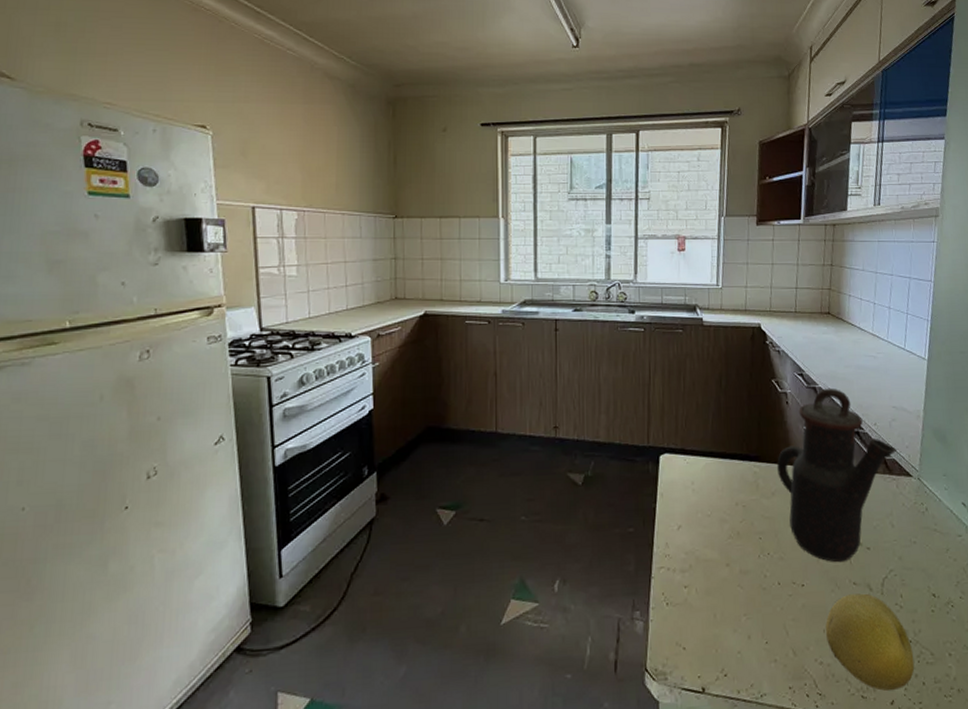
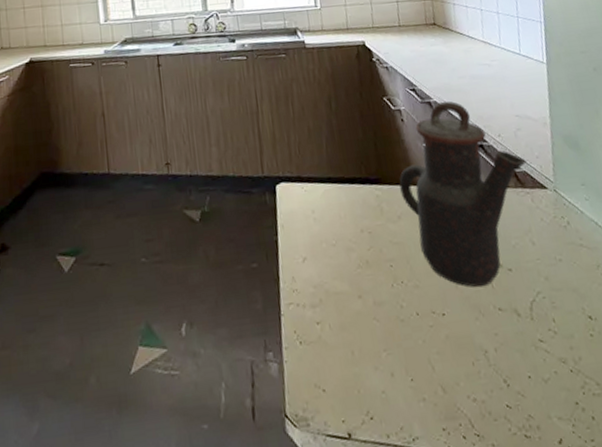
fruit: present [826,593,915,691] -> none [474,319,581,428]

